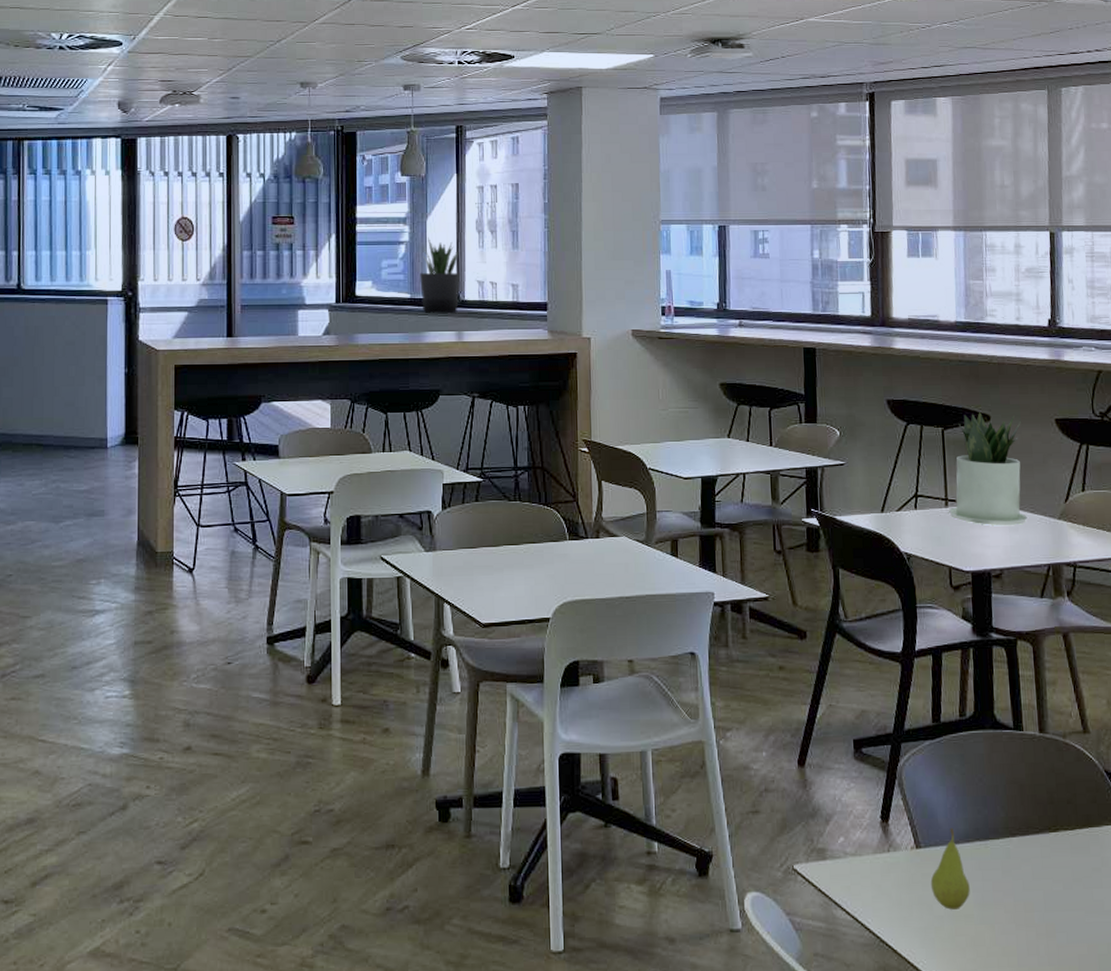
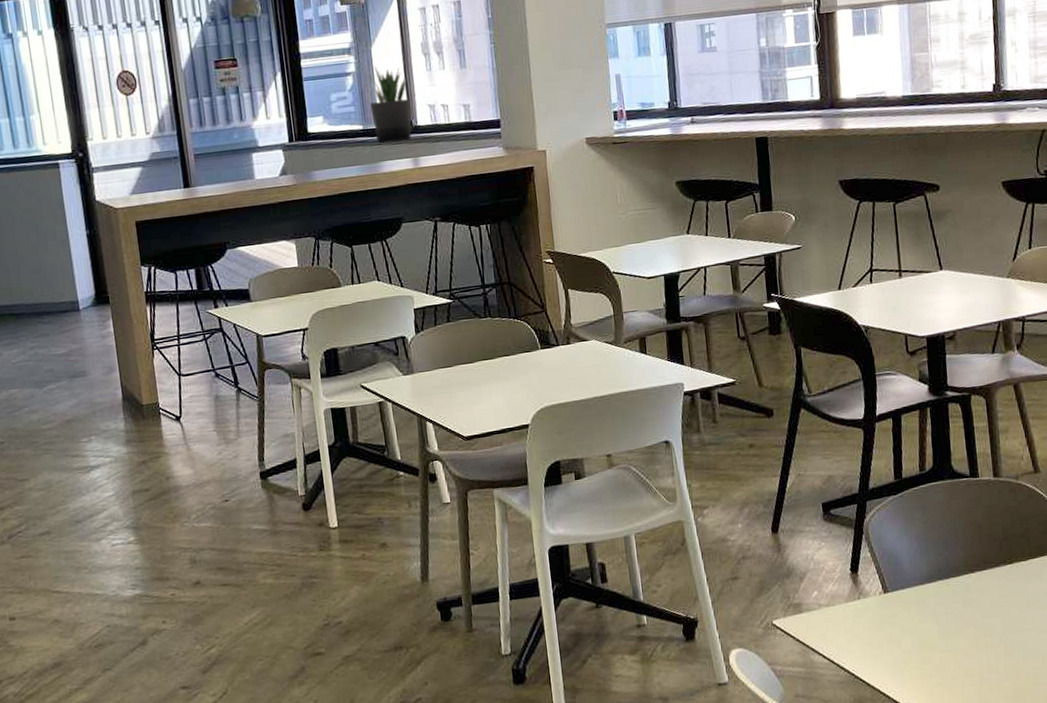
fruit: present [930,827,970,910] -> none [898,571,935,643]
planter: present [949,412,1028,525] -> none [903,183,978,291]

